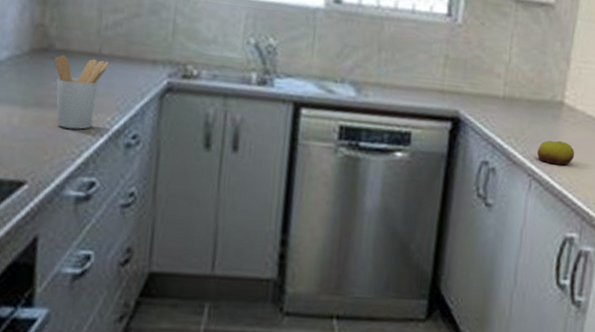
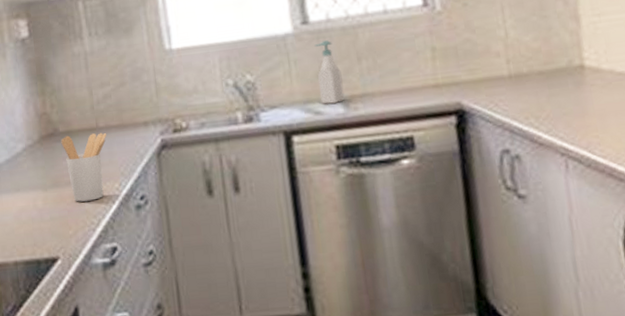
soap bottle: none [335,24,361,86] -> present [314,40,345,105]
fruit: present [537,140,574,166] -> none [565,108,614,137]

